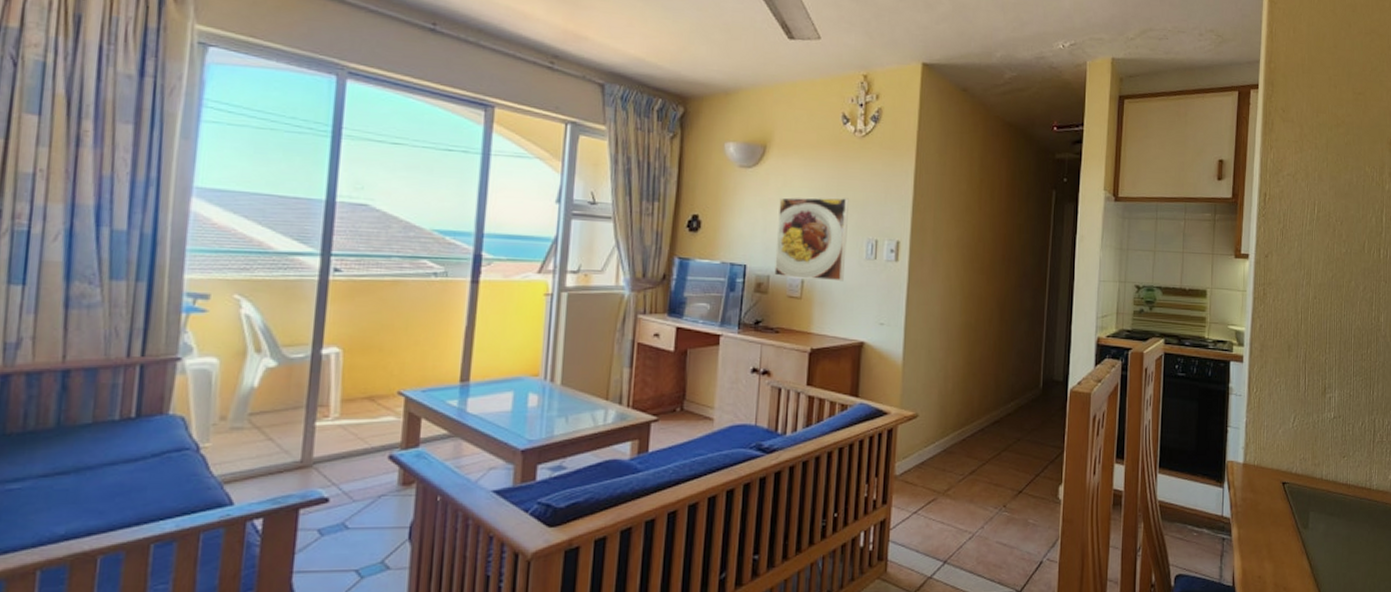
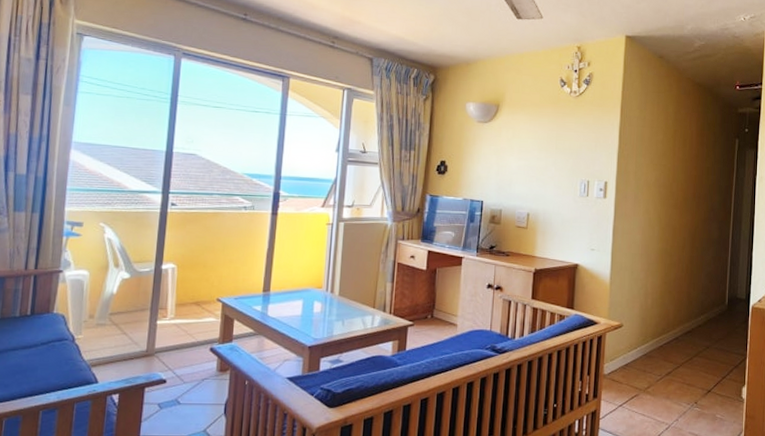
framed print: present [774,197,849,282] -> none [505,146,566,215]

